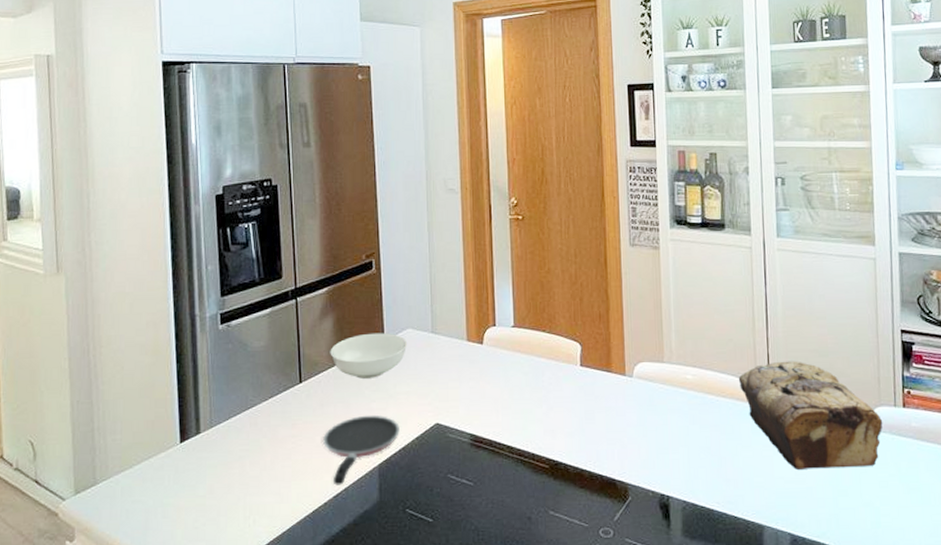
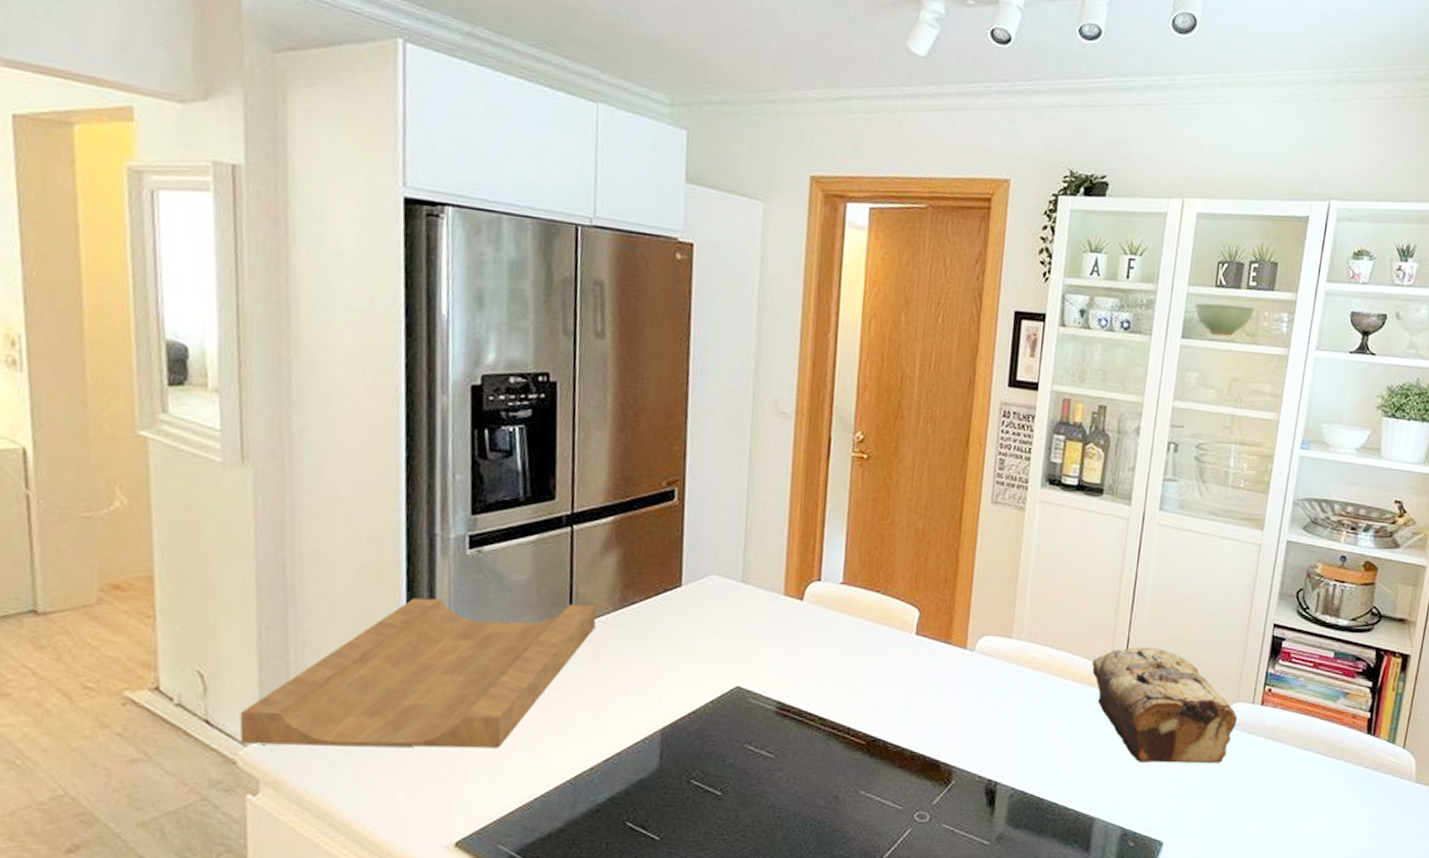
cutting board: none [59,362,319,498] -> present [239,597,597,748]
frying pan: present [322,415,400,486] -> none [593,671,692,749]
bowl: present [330,332,408,379] -> none [611,576,711,629]
bowl: none [779,55,832,82] -> present [1195,303,1255,336]

